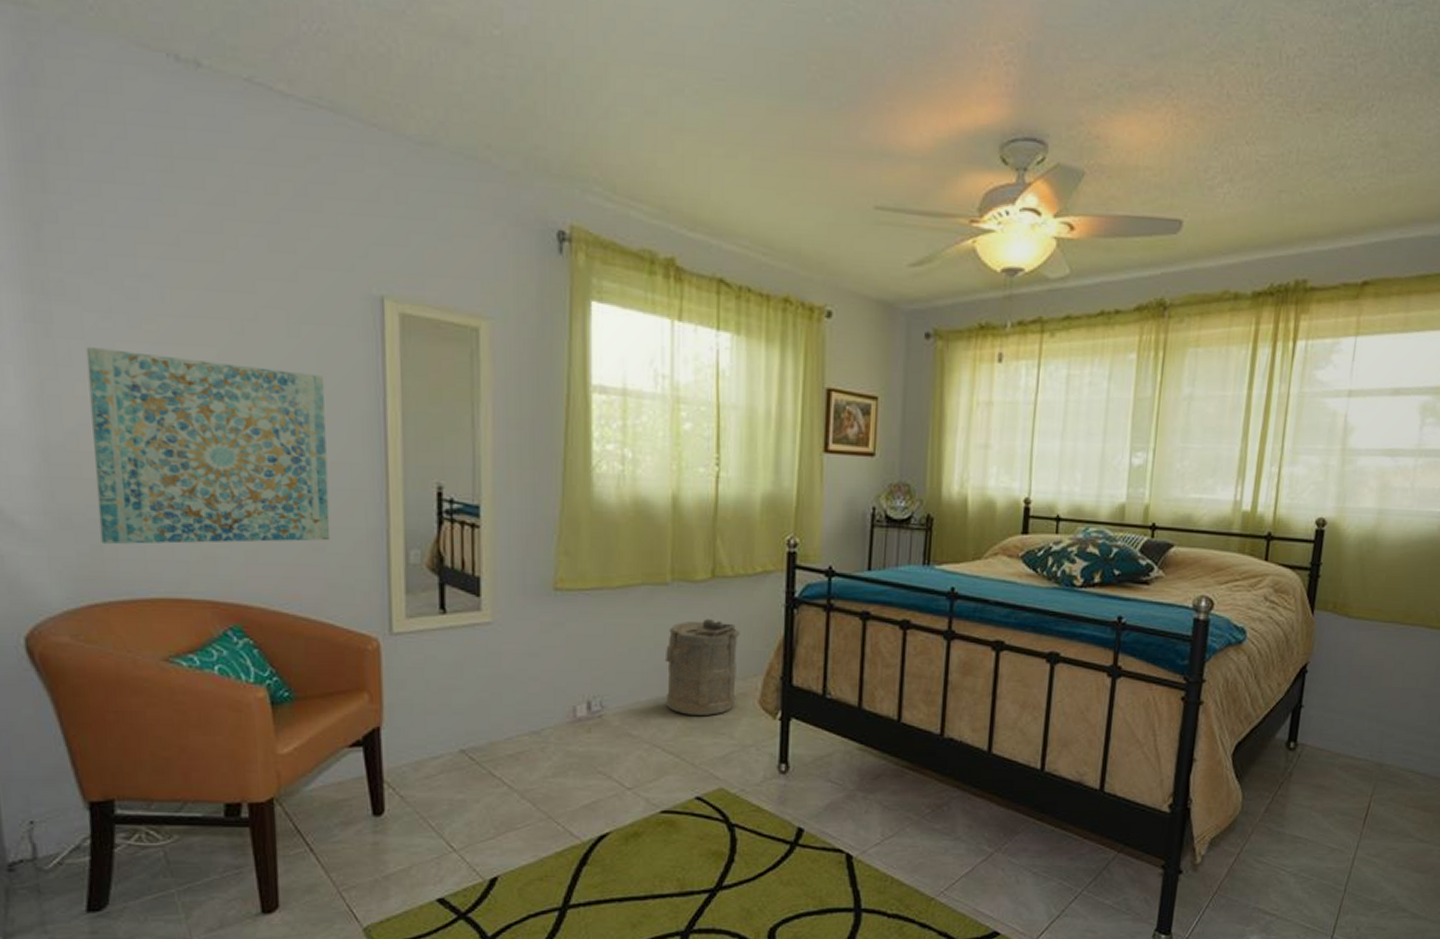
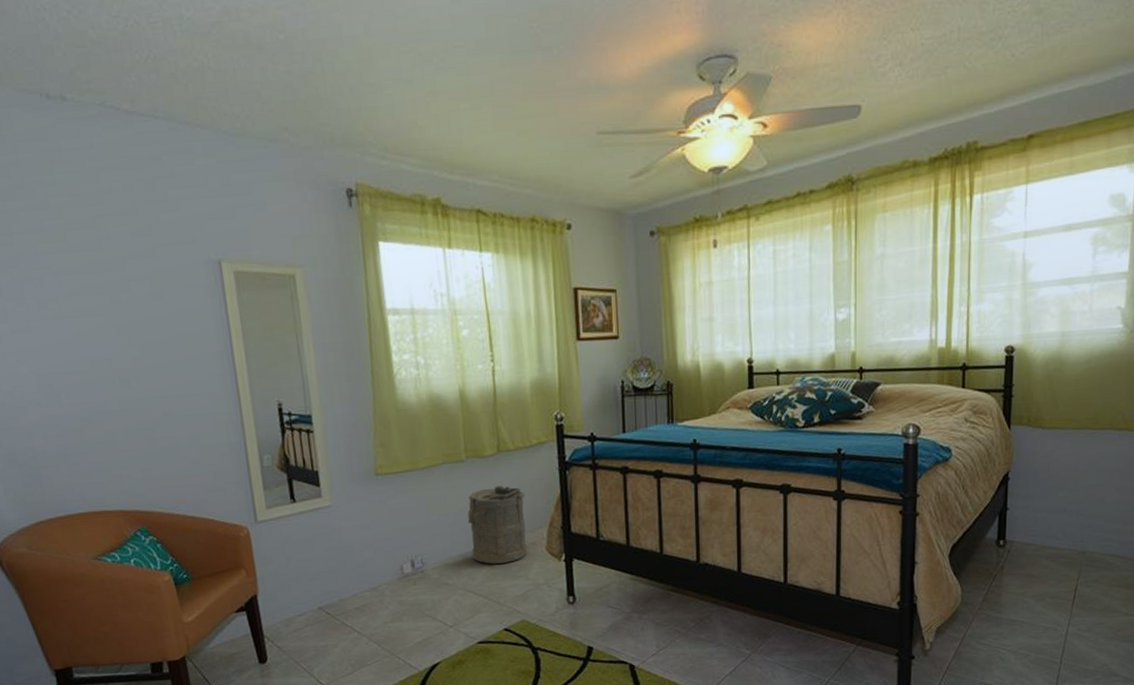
wall art: present [86,346,331,545] -> none [10,327,203,476]

